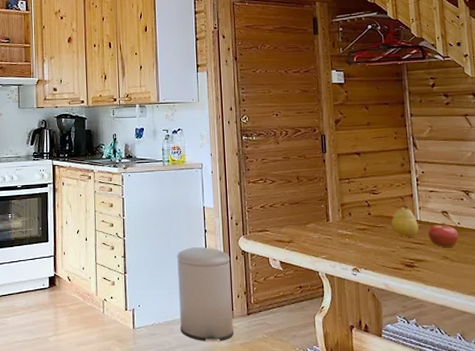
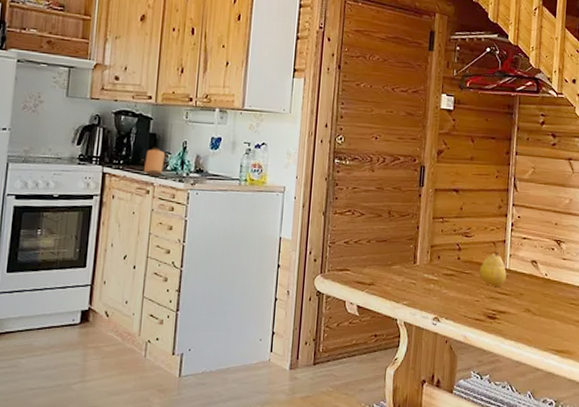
canister: none [81,142,105,164] -> present [141,148,171,176]
pedal bin: present [177,247,233,342] -> none [235,284,302,395]
fruit: present [428,222,459,248] -> none [514,272,544,300]

